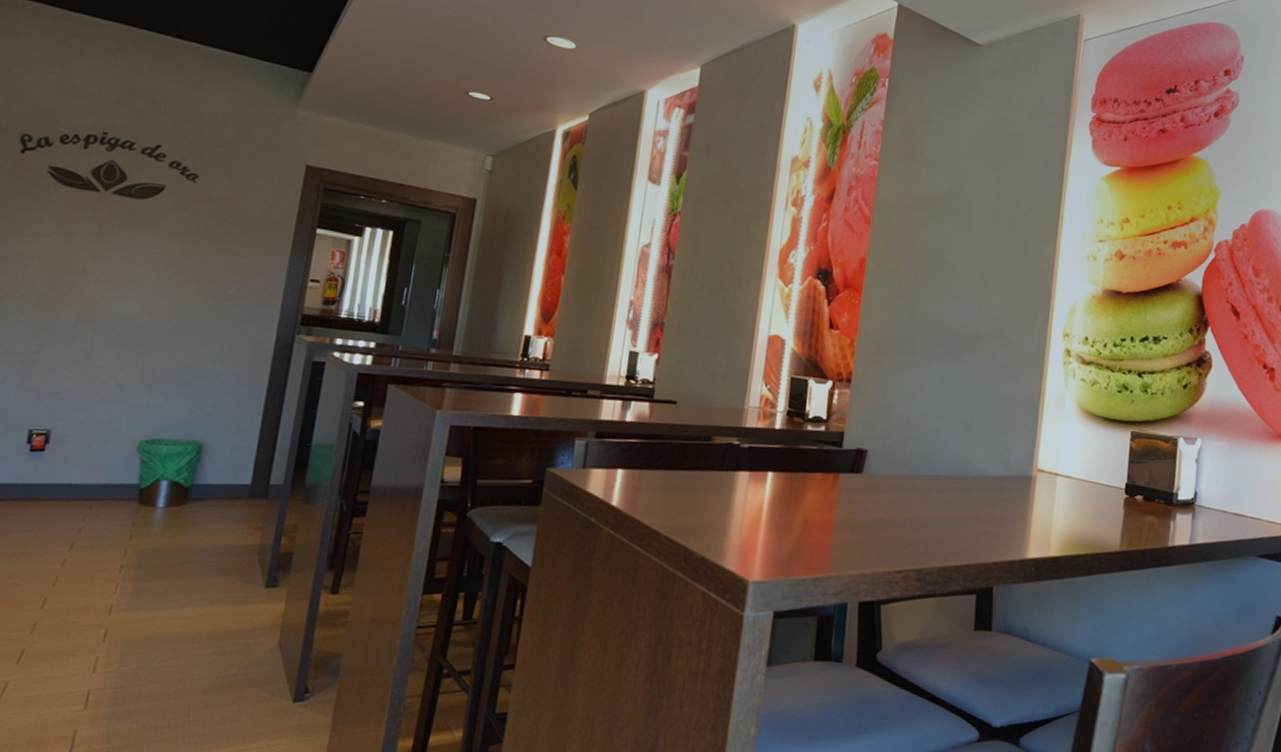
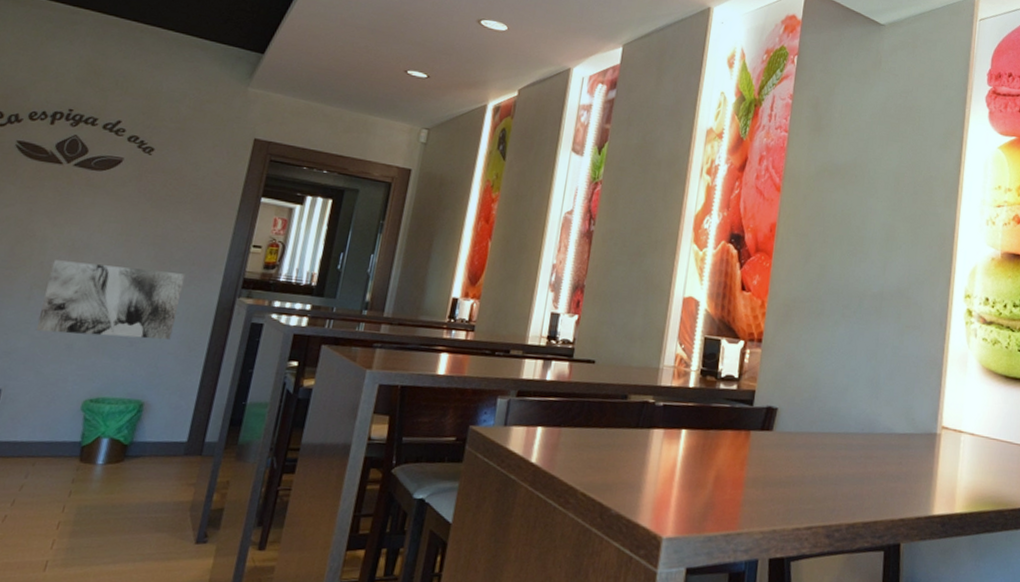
wall art: none [83,294,240,379] -> present [35,260,186,340]

